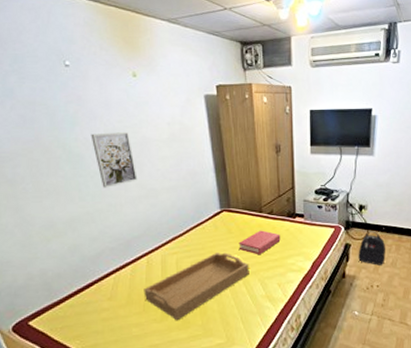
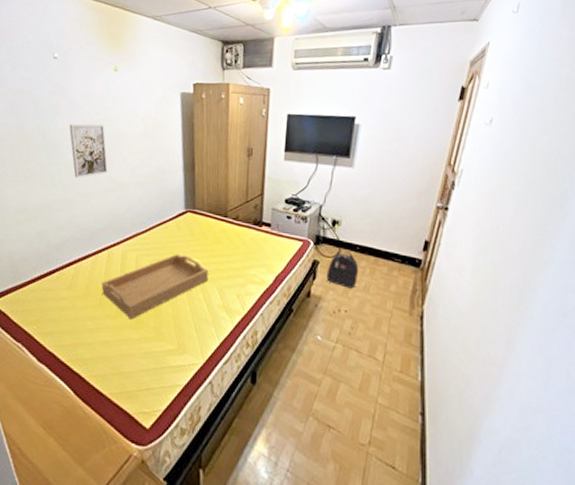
hardback book: present [238,230,281,255] -> none [199,235,244,262]

